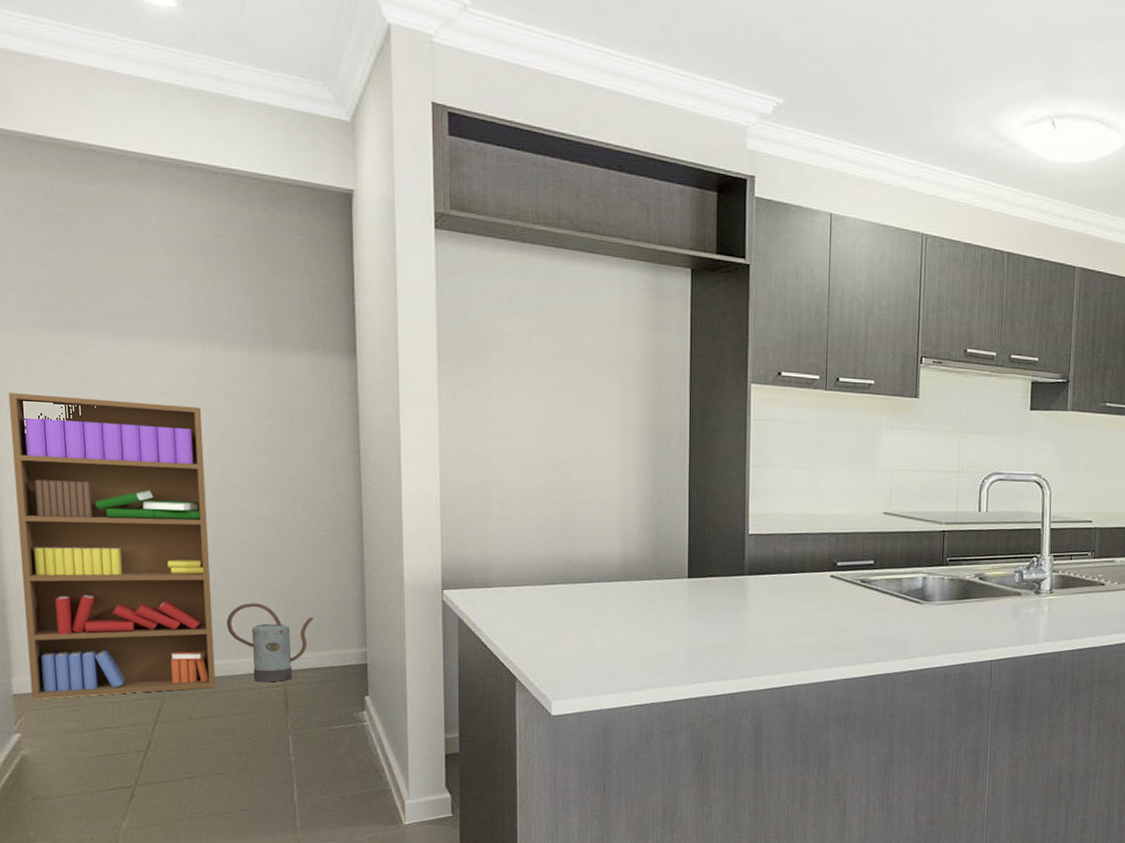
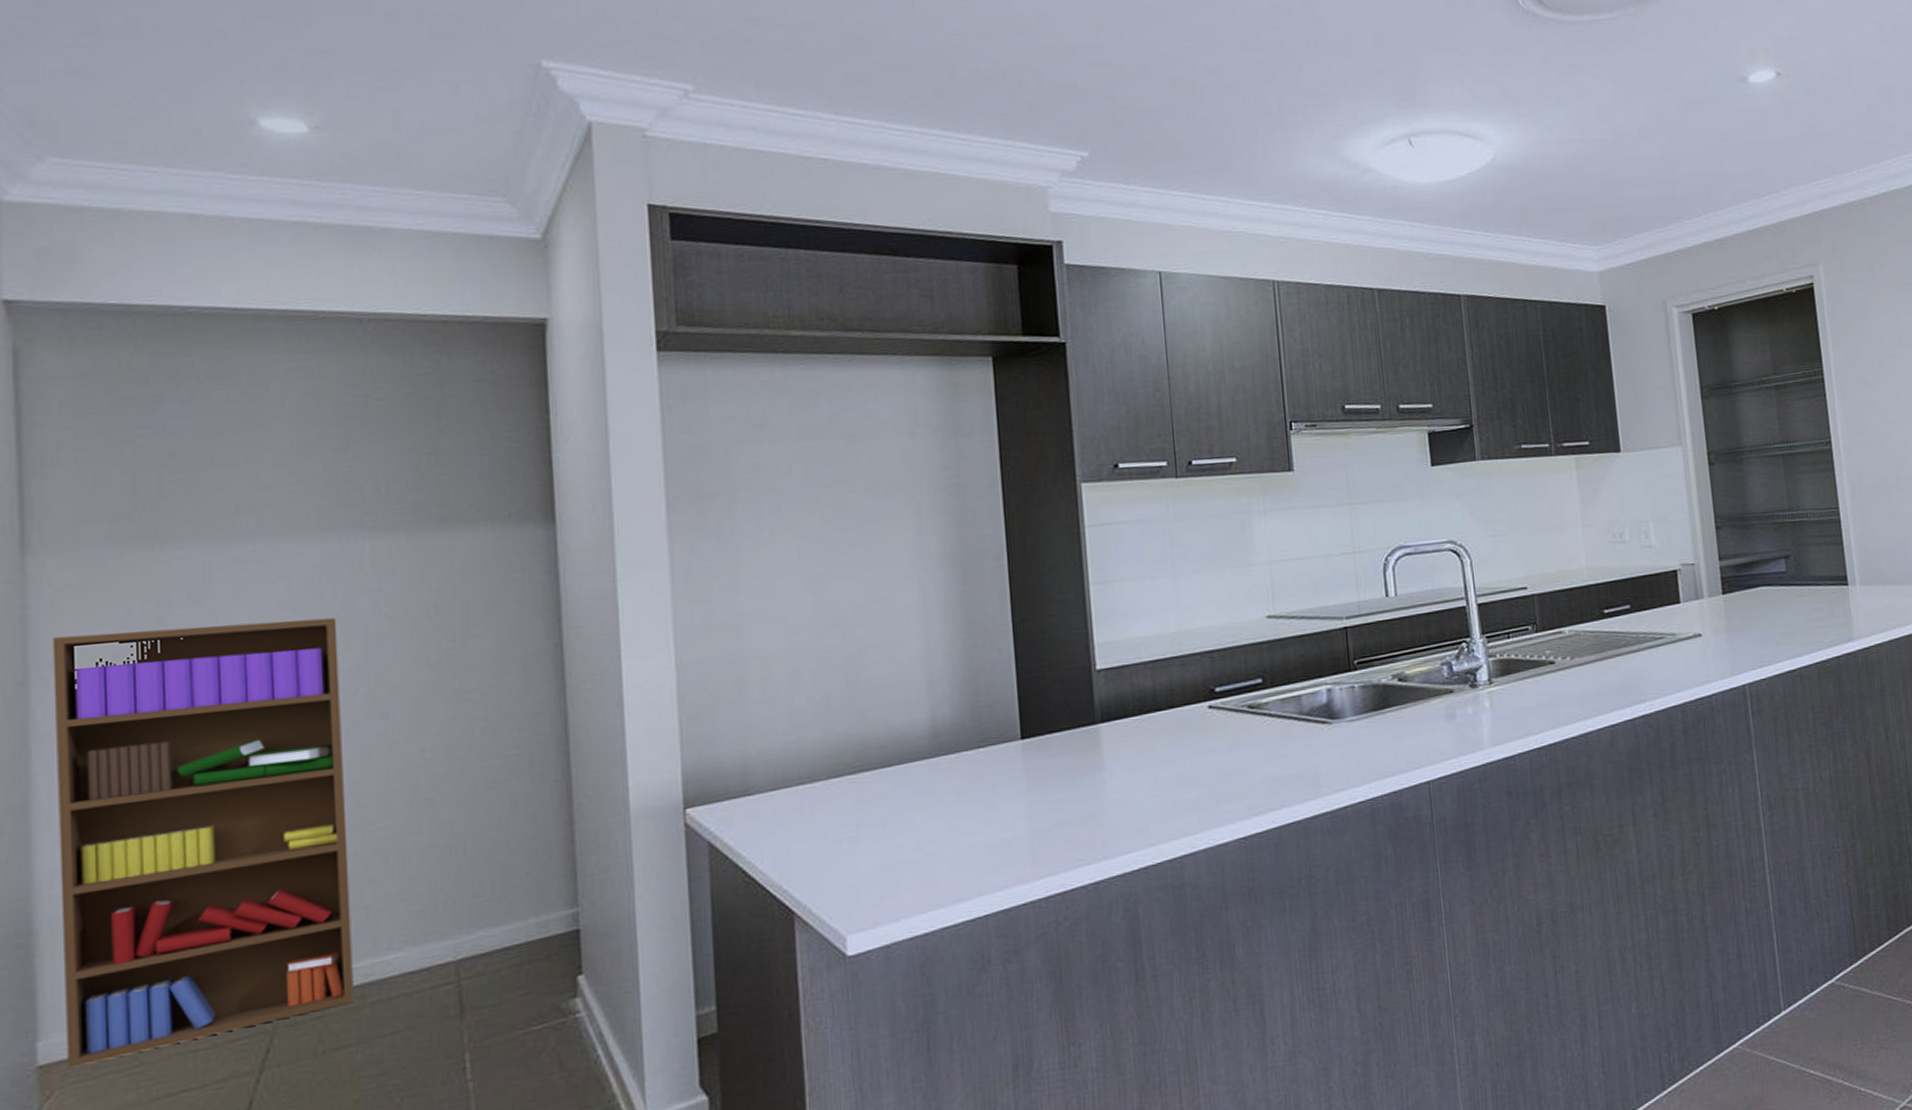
watering can: present [226,603,314,682] -> none [371,870,500,983]

